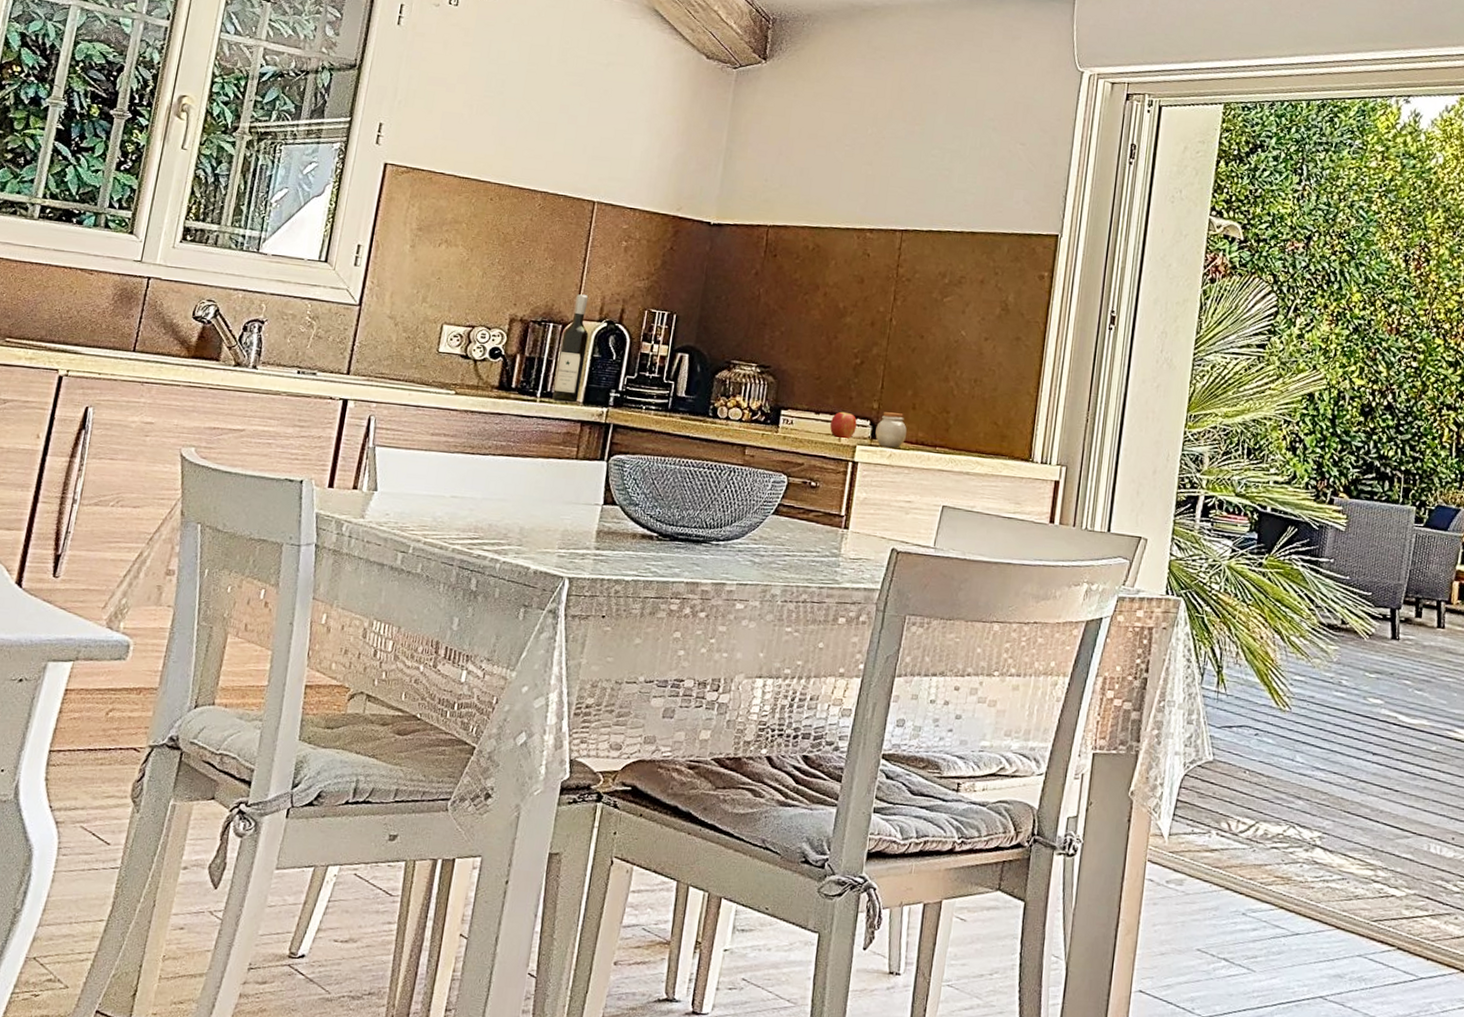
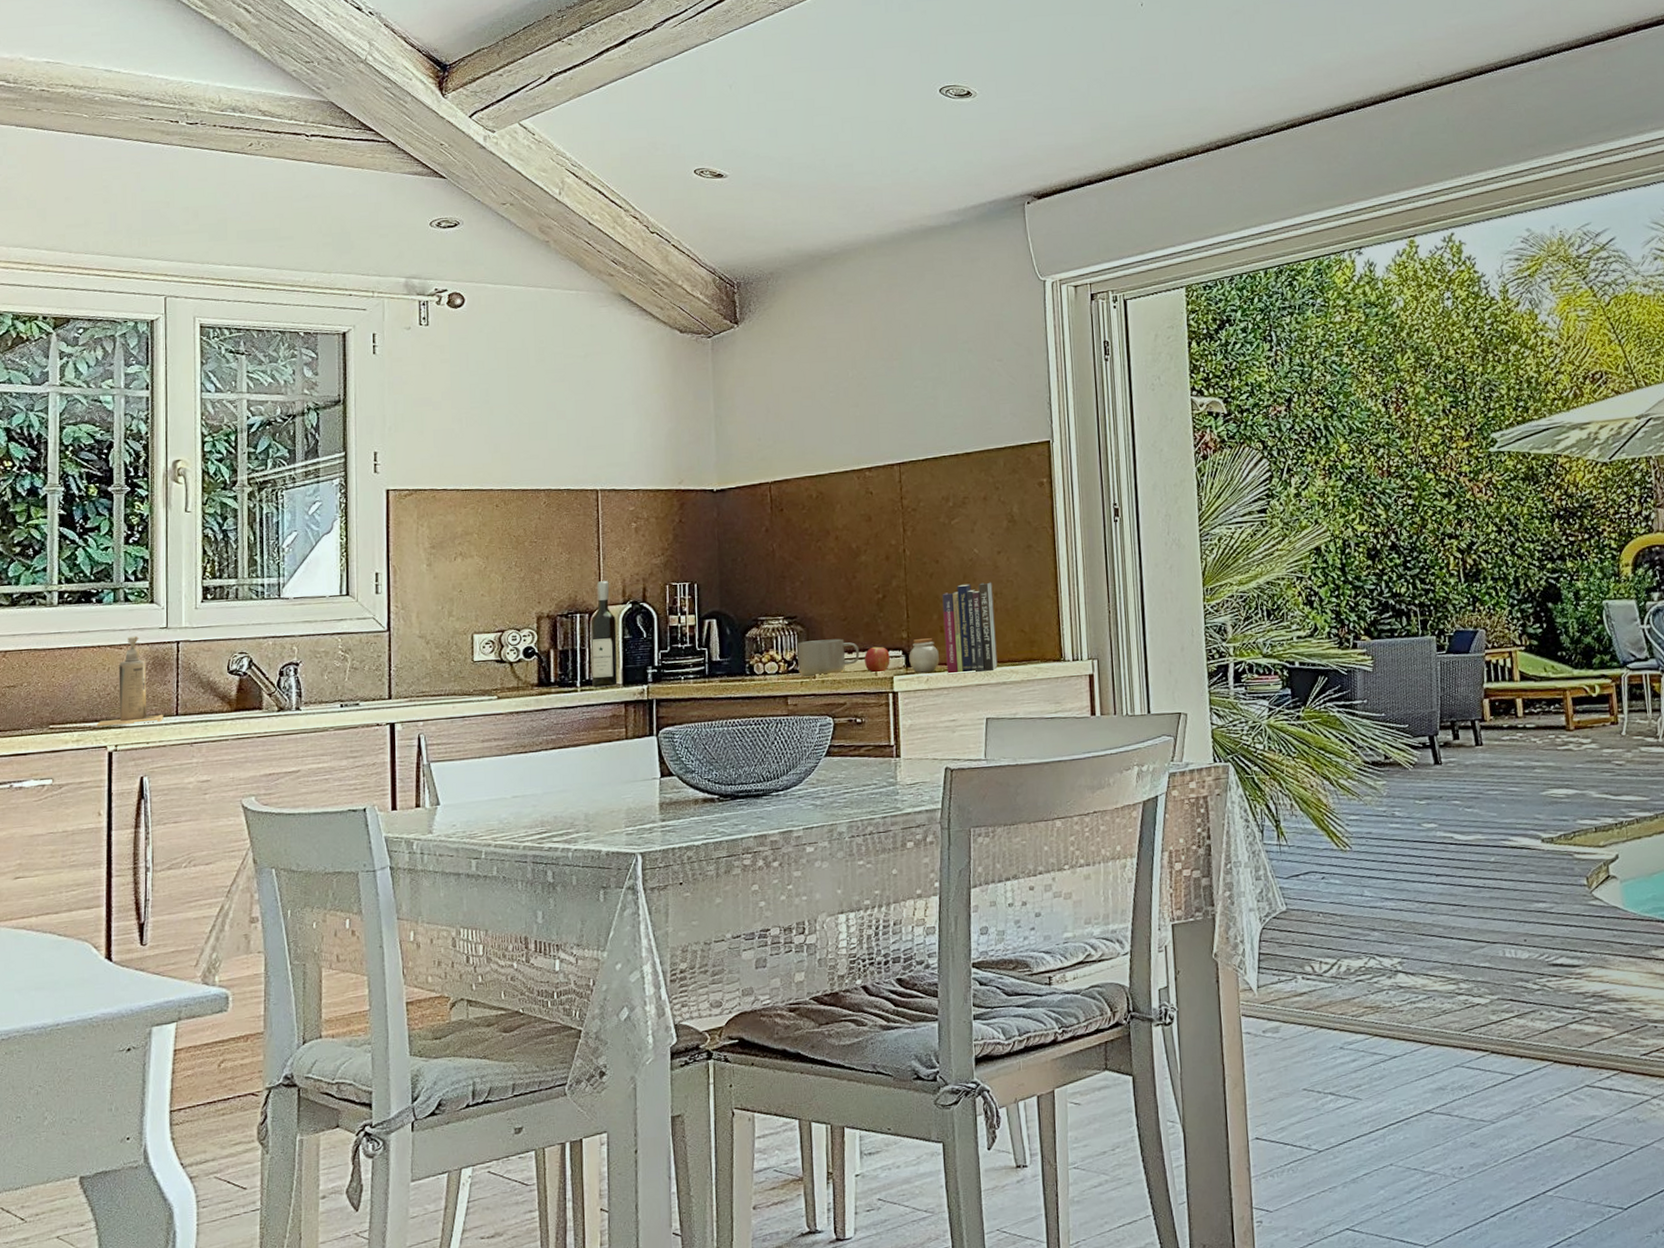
soap dispenser: none [52,263,121,355] -> present [96,636,163,726]
cup: none [762,392,827,434] -> present [797,638,860,679]
books: none [911,364,974,459] -> present [942,582,998,675]

